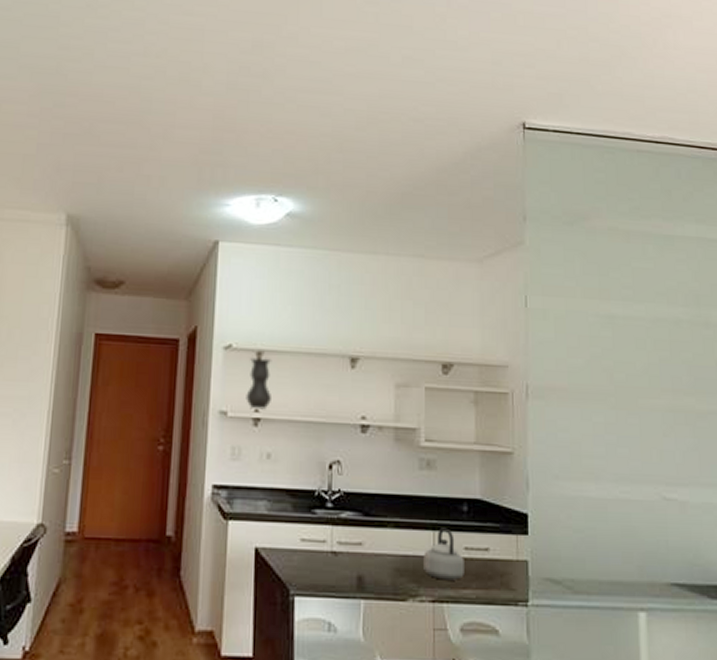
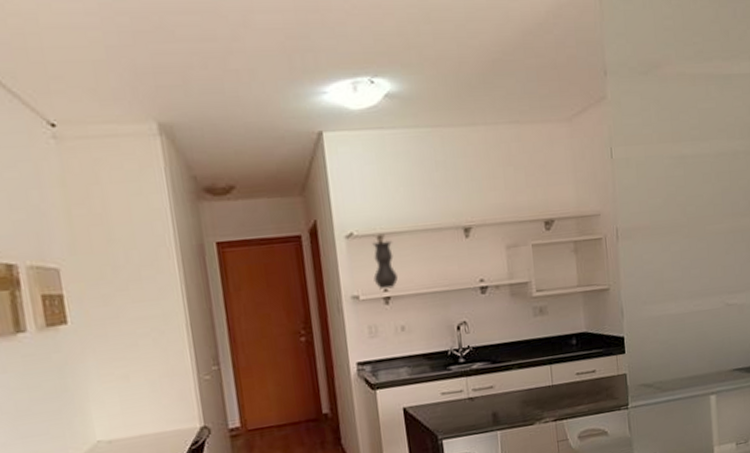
teapot: present [423,527,464,581] -> none [544,360,578,403]

